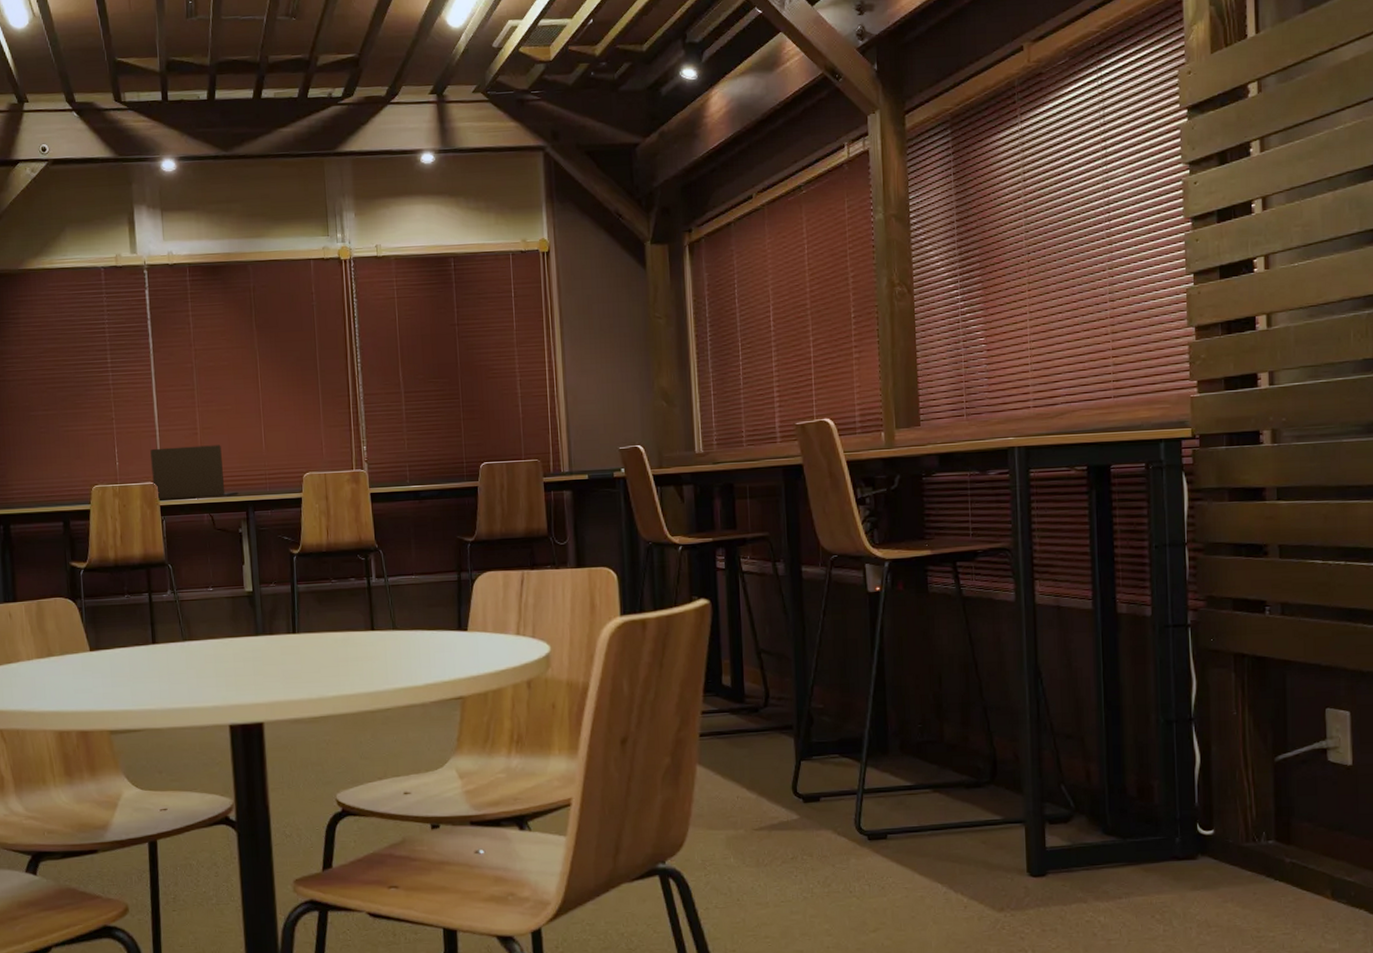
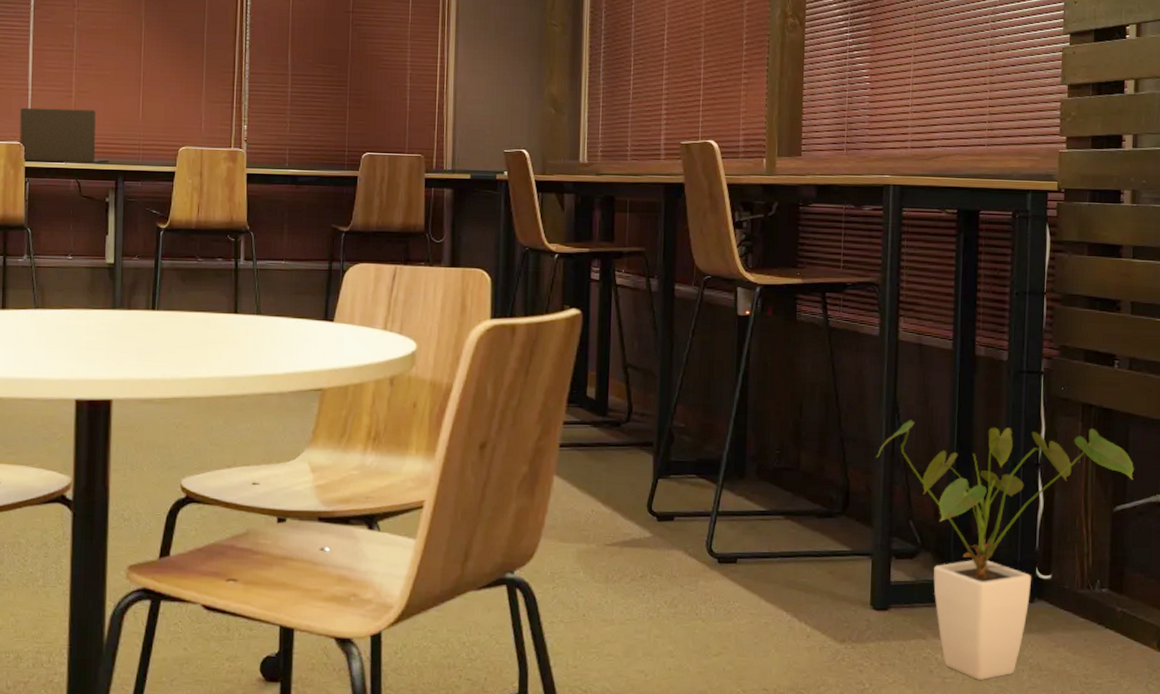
house plant: none [1022,678,1294,940] -> present [877,420,1134,680]

